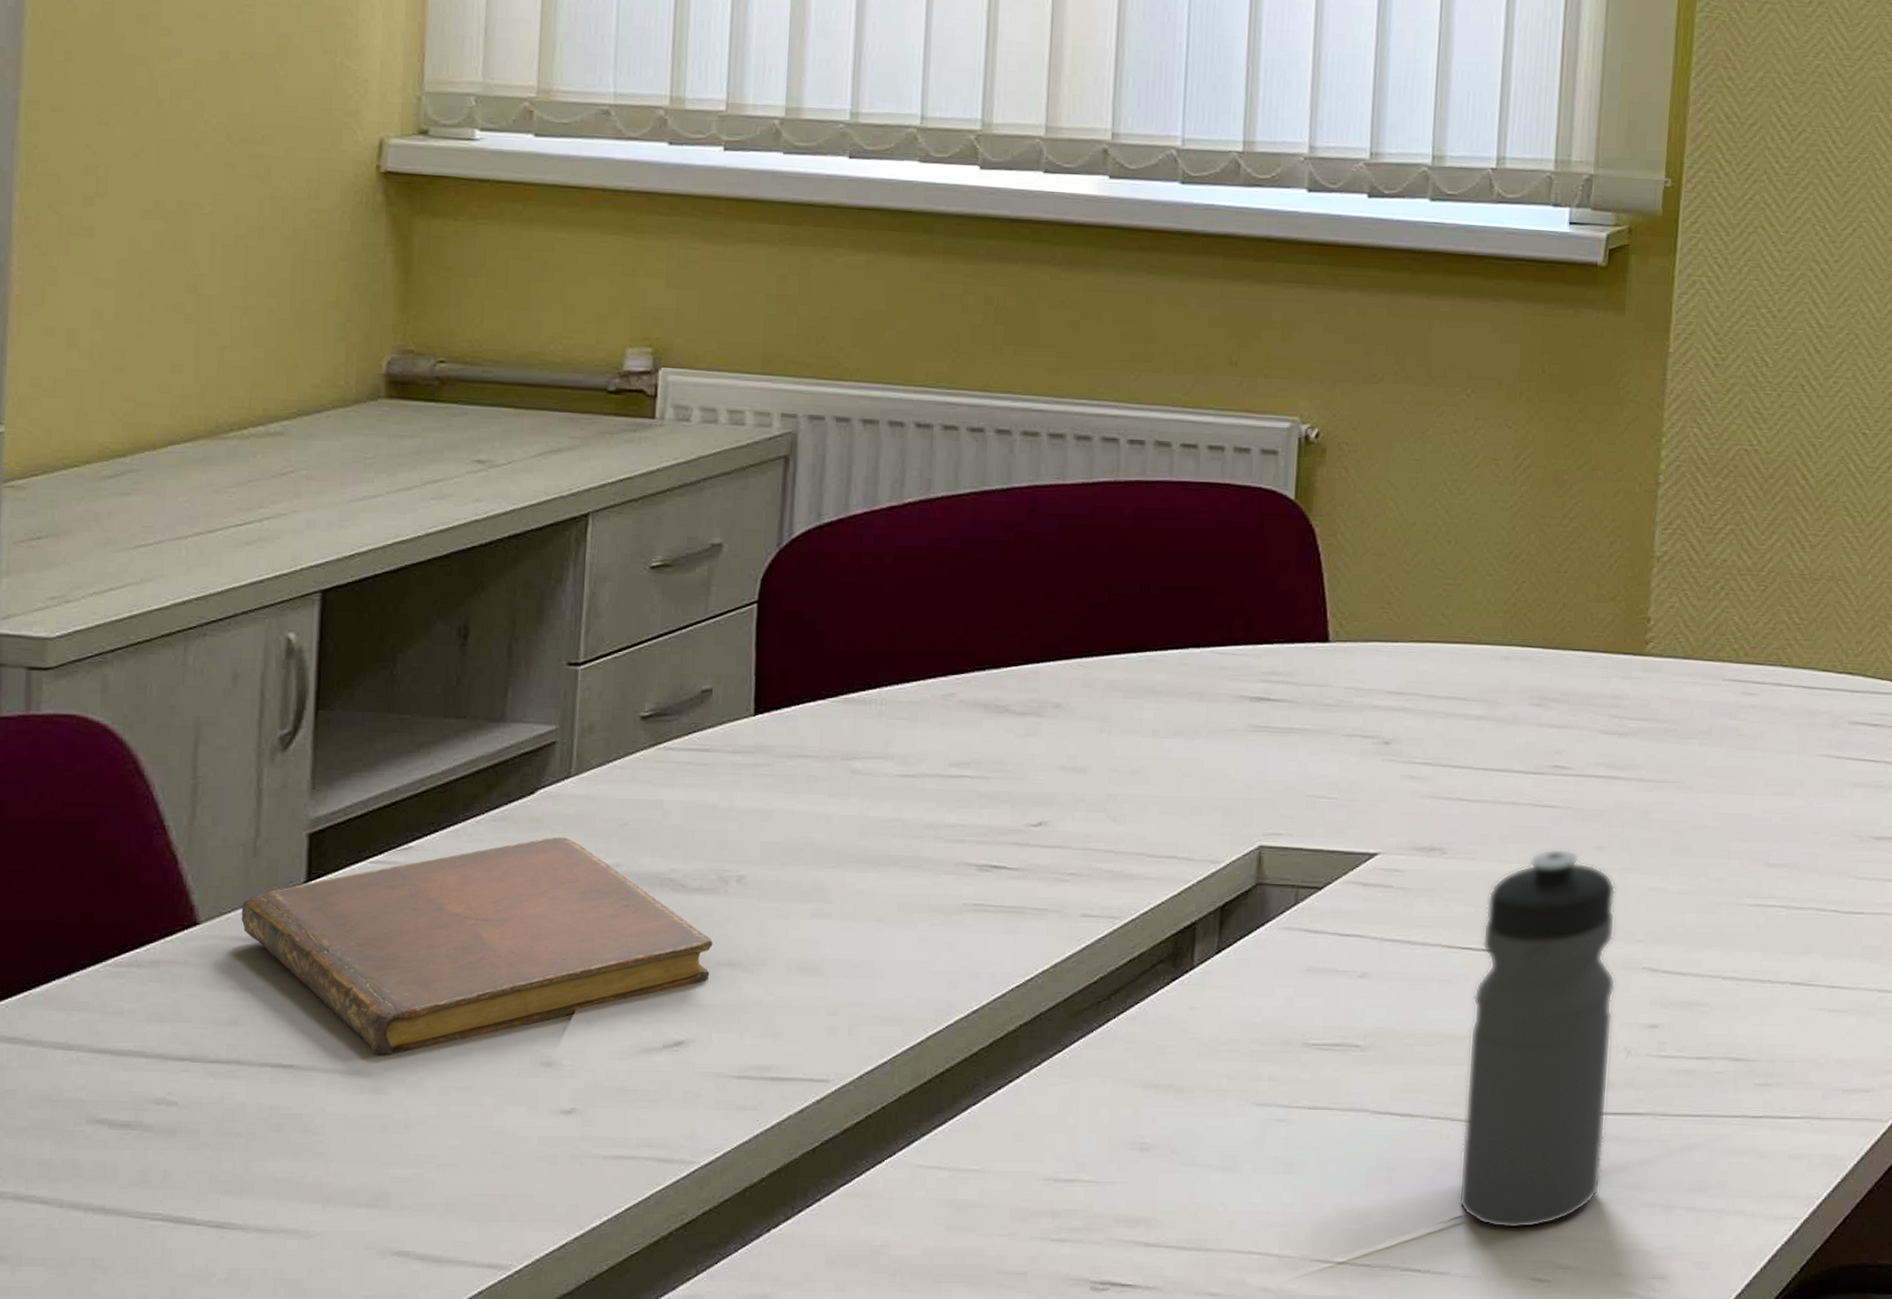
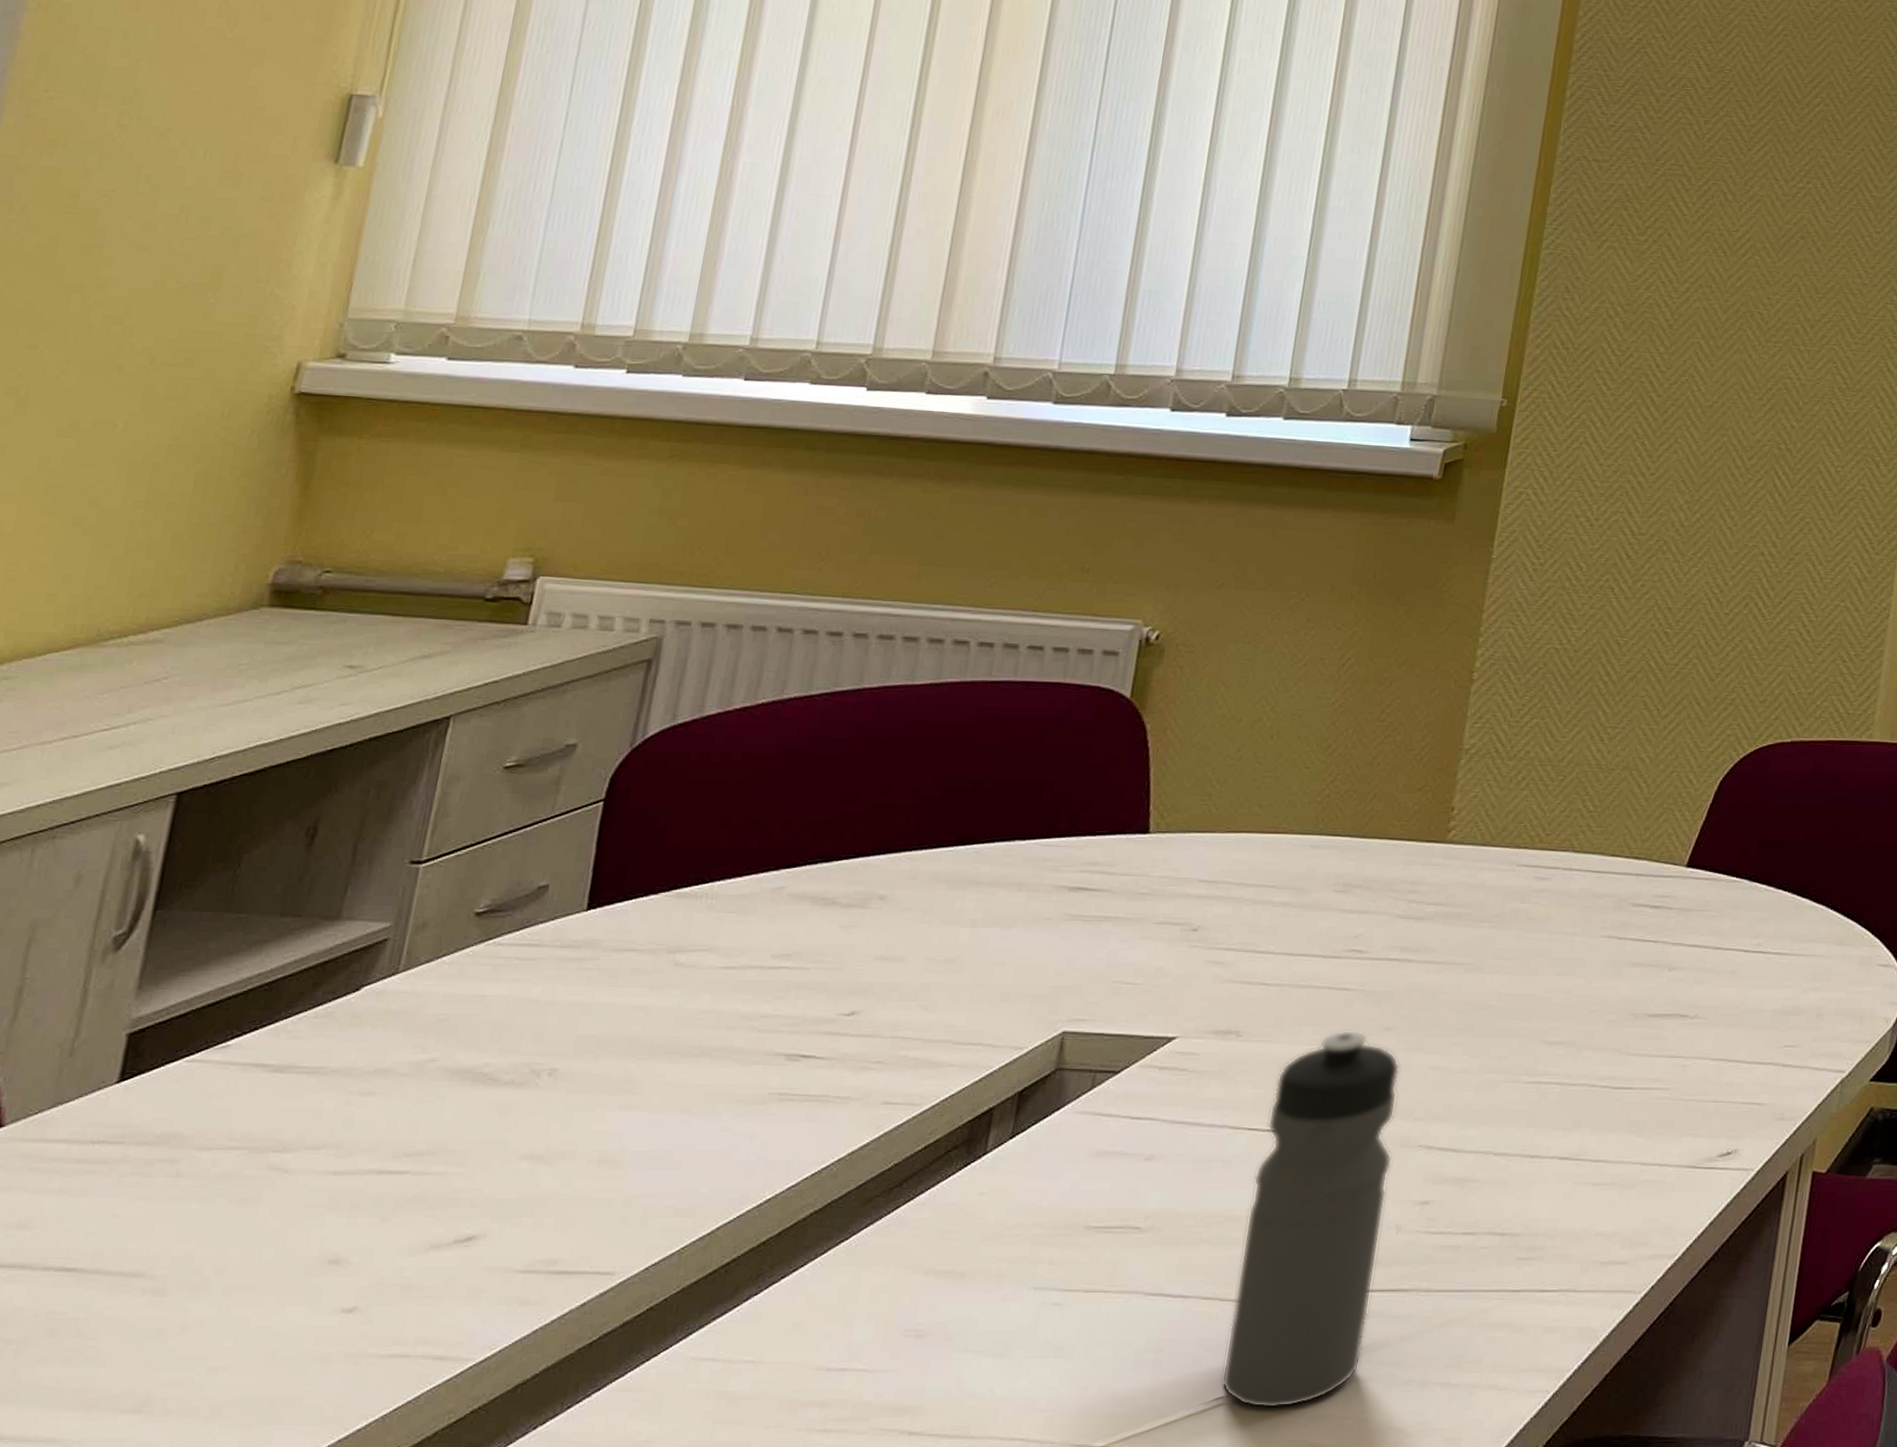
notebook: present [241,837,713,1056] -> none [46,1033,517,1257]

